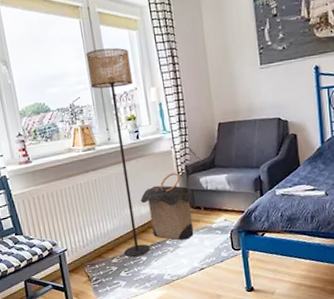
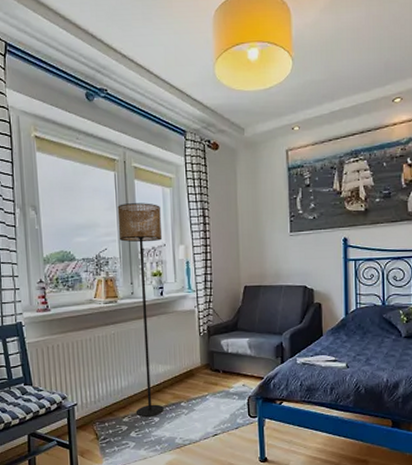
laundry hamper: present [140,172,194,240] -> none [158,333,214,403]

